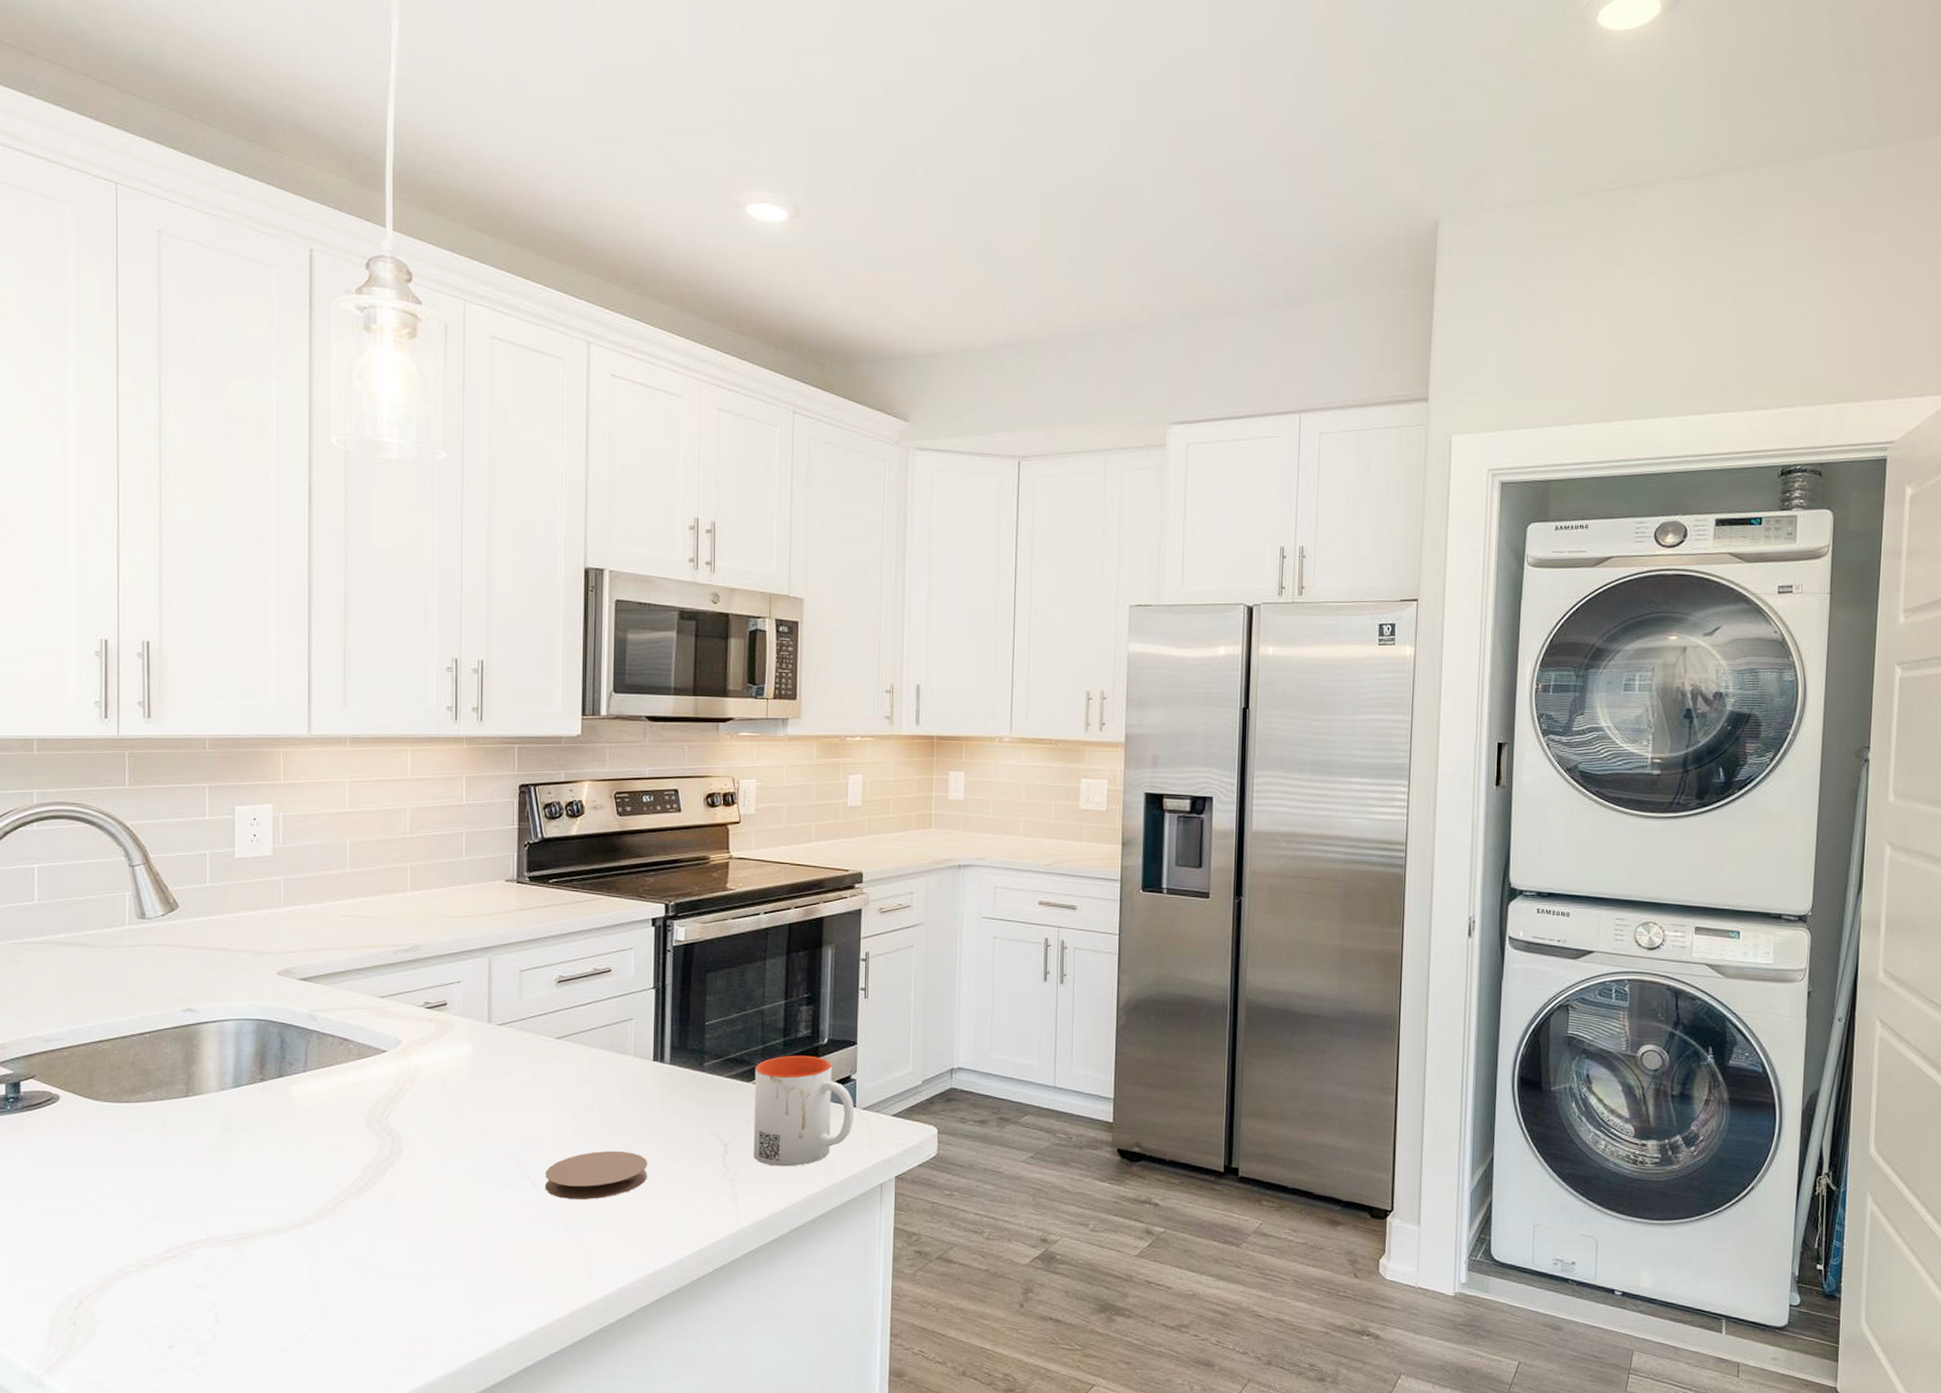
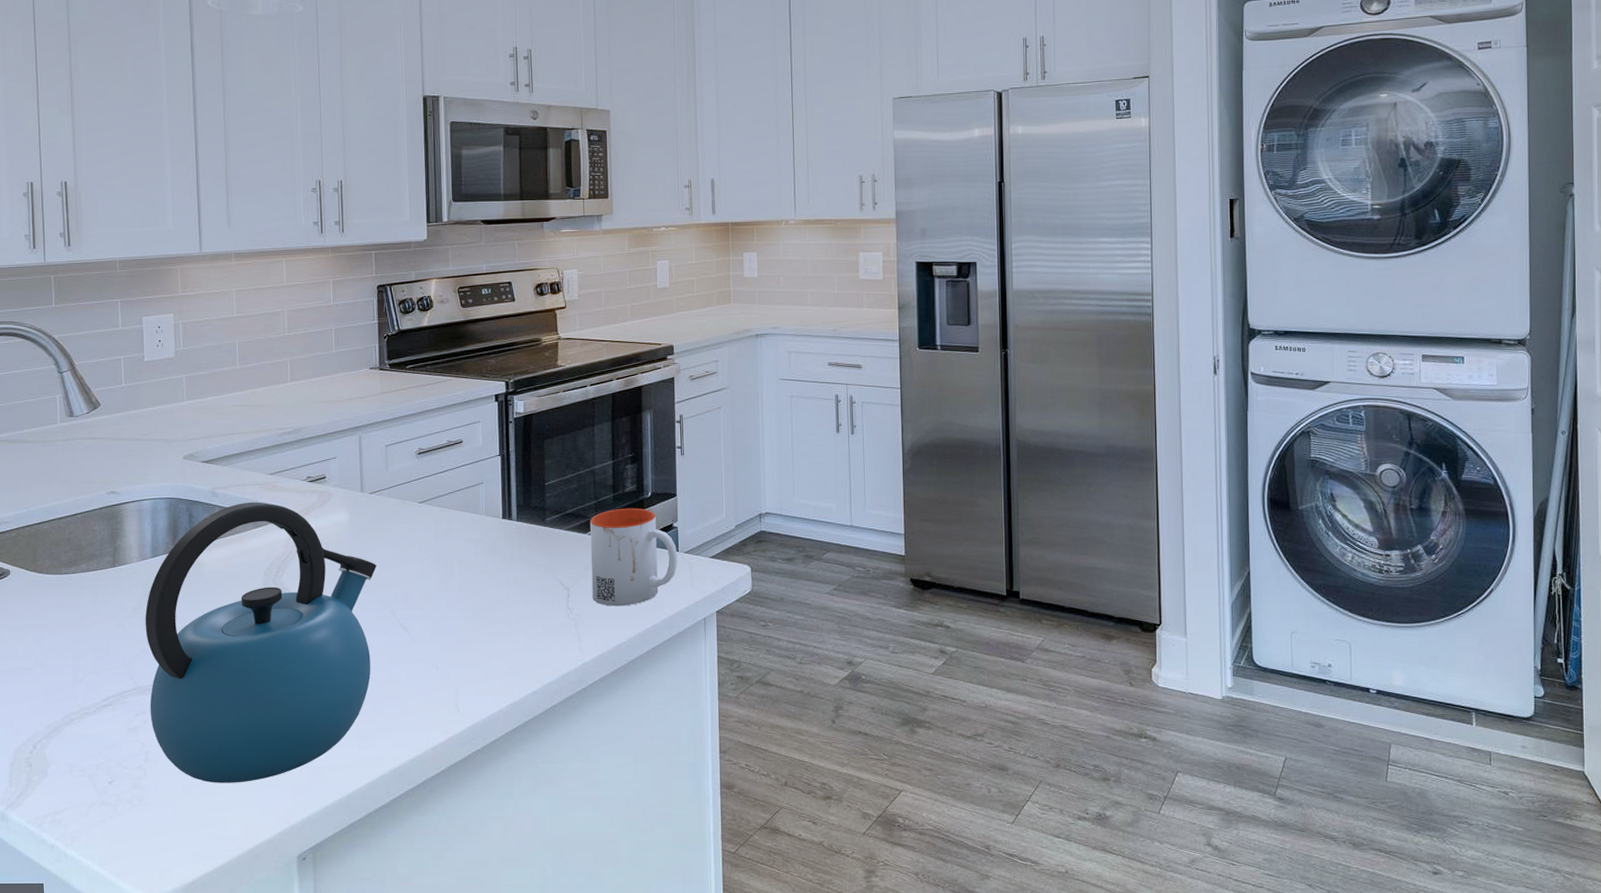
kettle: none [221,1028,502,1353] -> present [145,502,377,783]
coaster: present [544,1150,648,1199] -> none [415,598,503,642]

